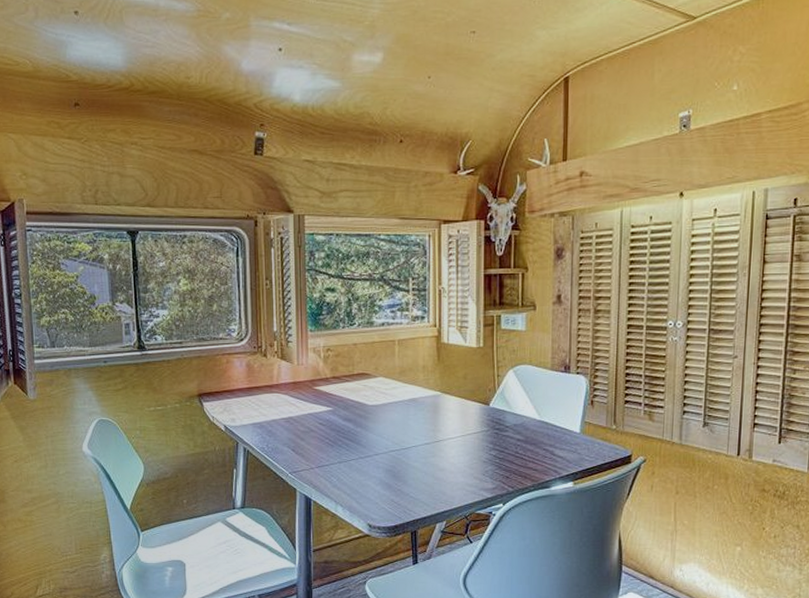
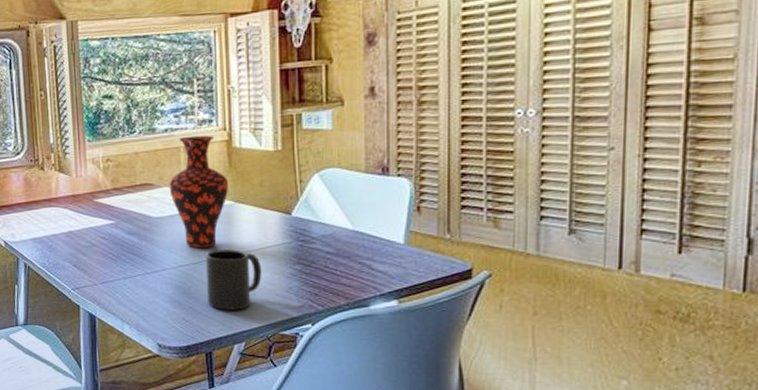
vase: none [384,330,437,435] -> present [169,135,229,249]
mug: none [415,436,463,492] -> present [206,249,262,310]

